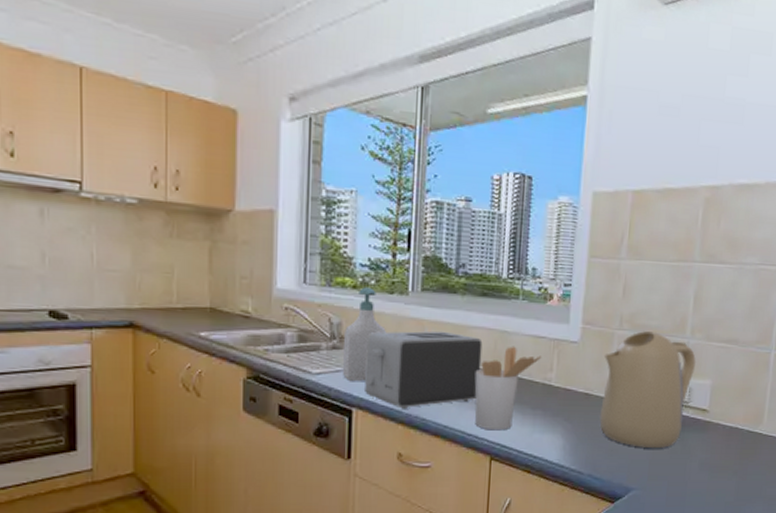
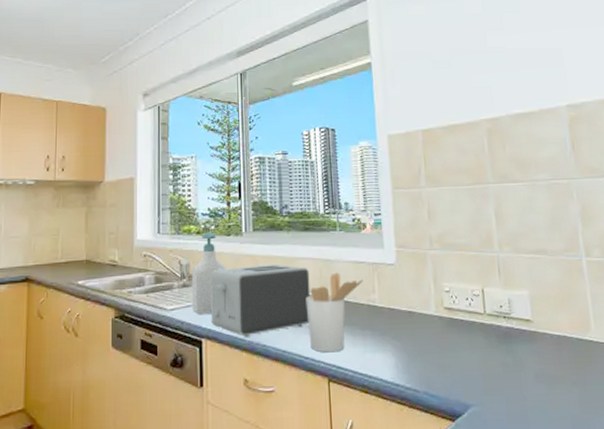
kettle: present [599,331,697,448] -> none [421,249,510,362]

